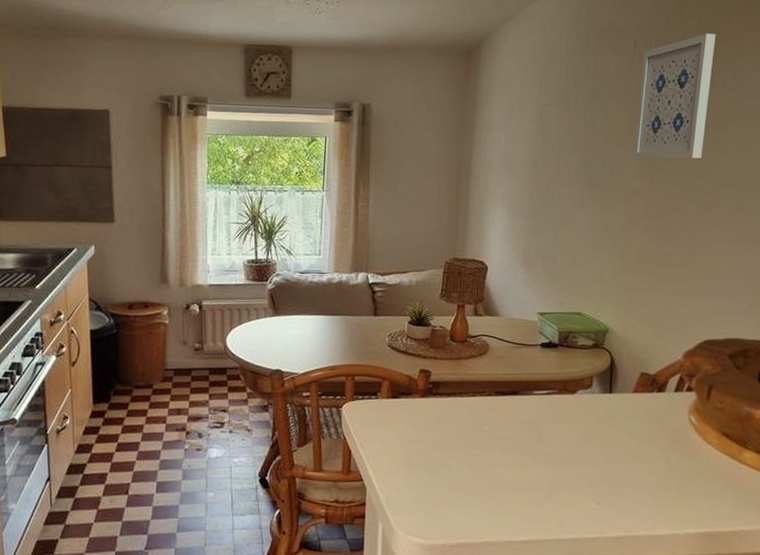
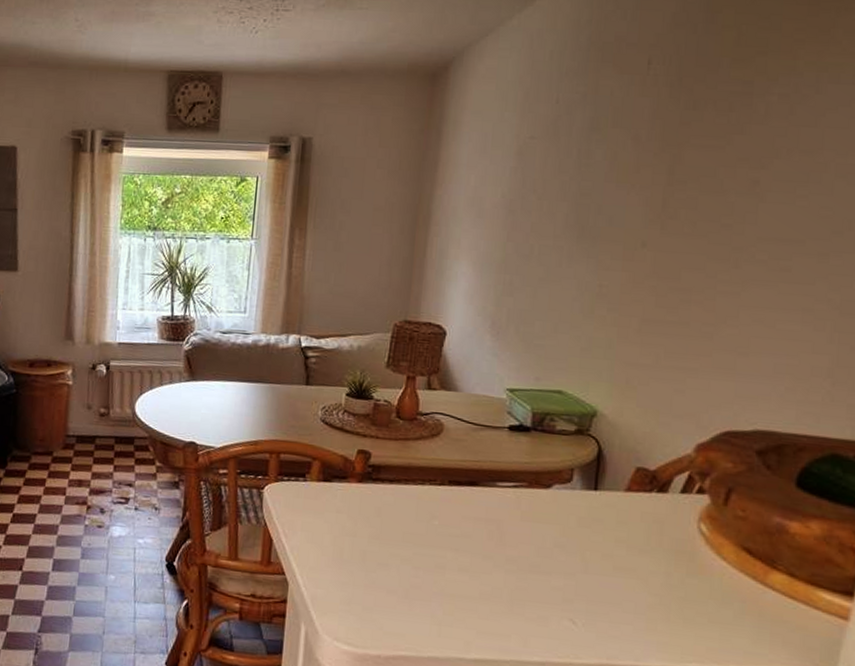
wall art: present [633,33,716,160] -> none [639,46,761,205]

